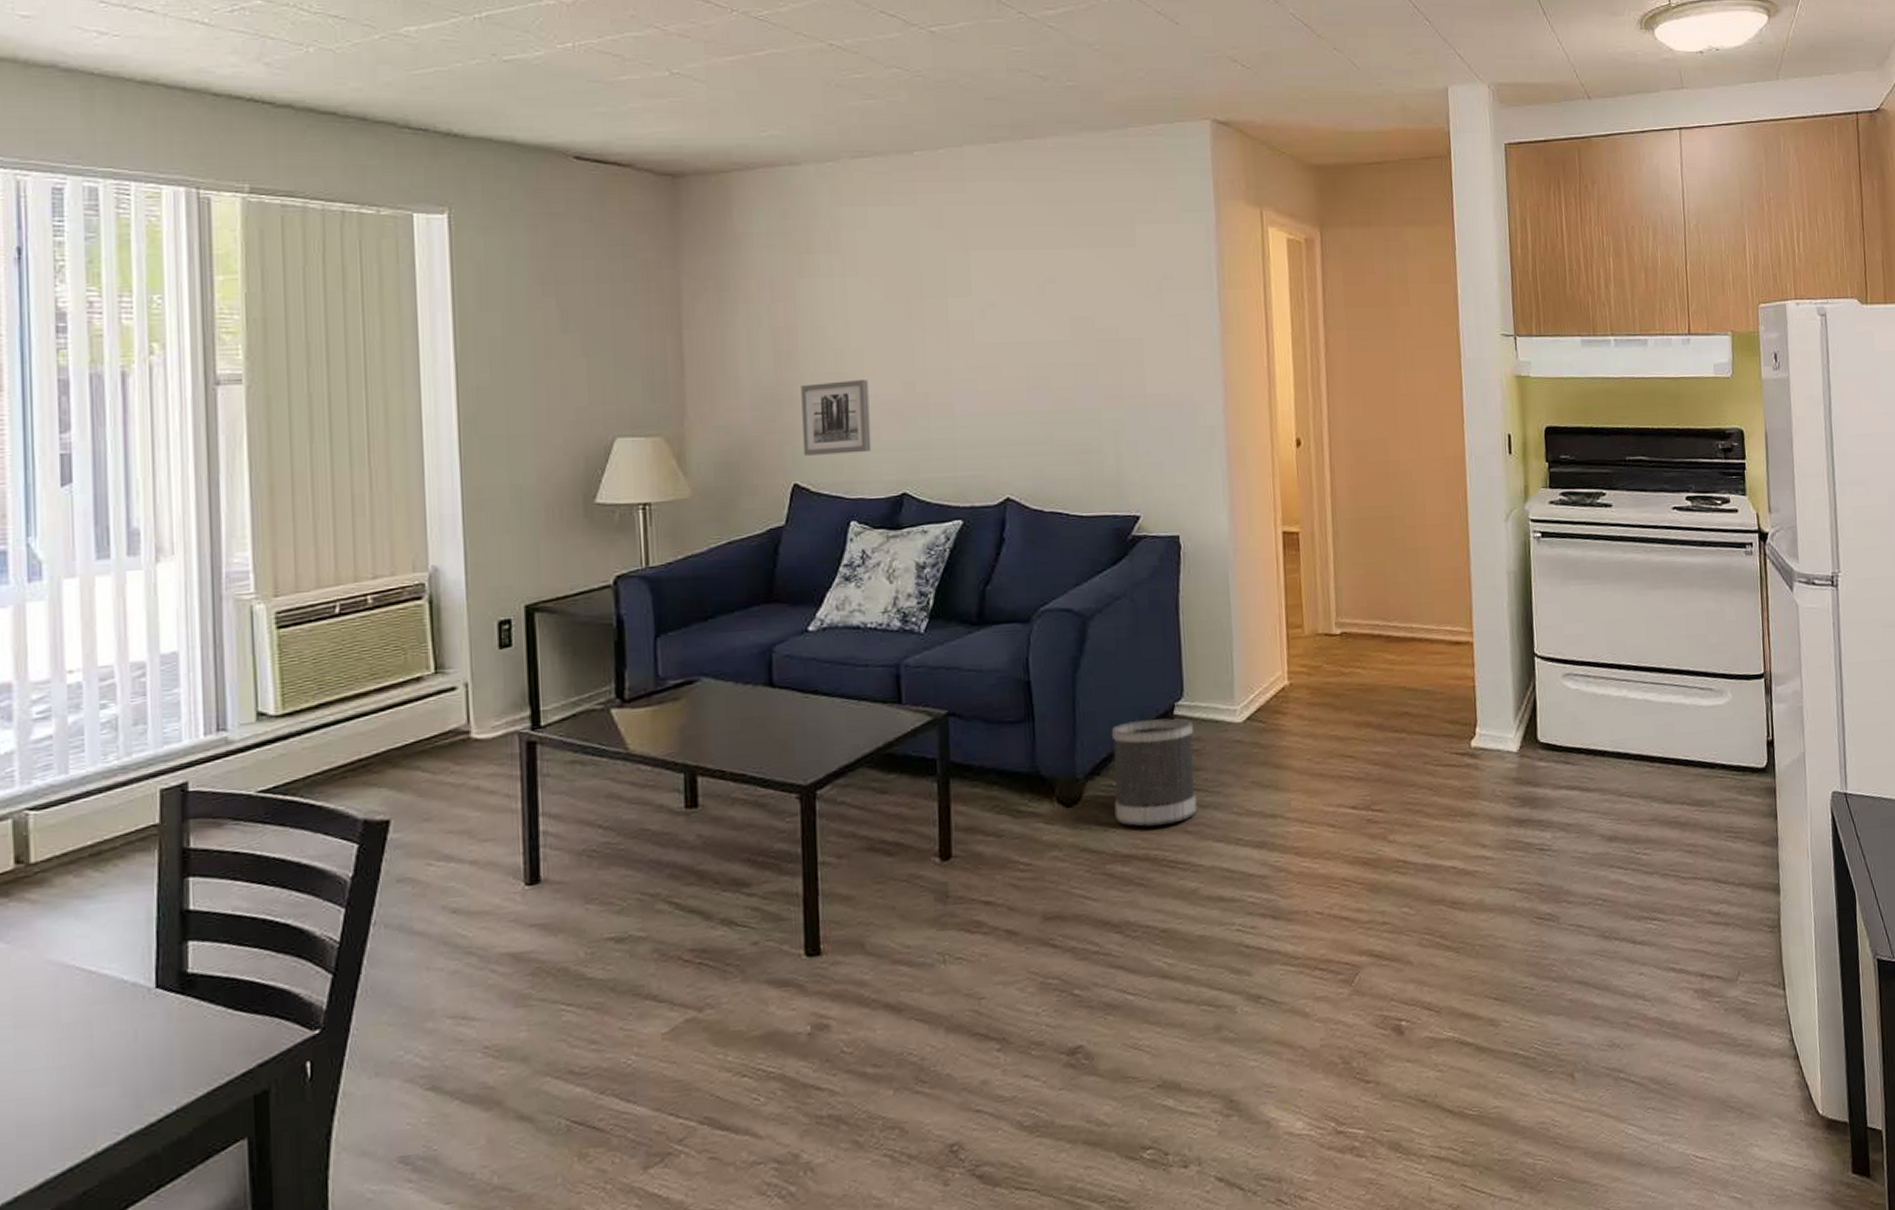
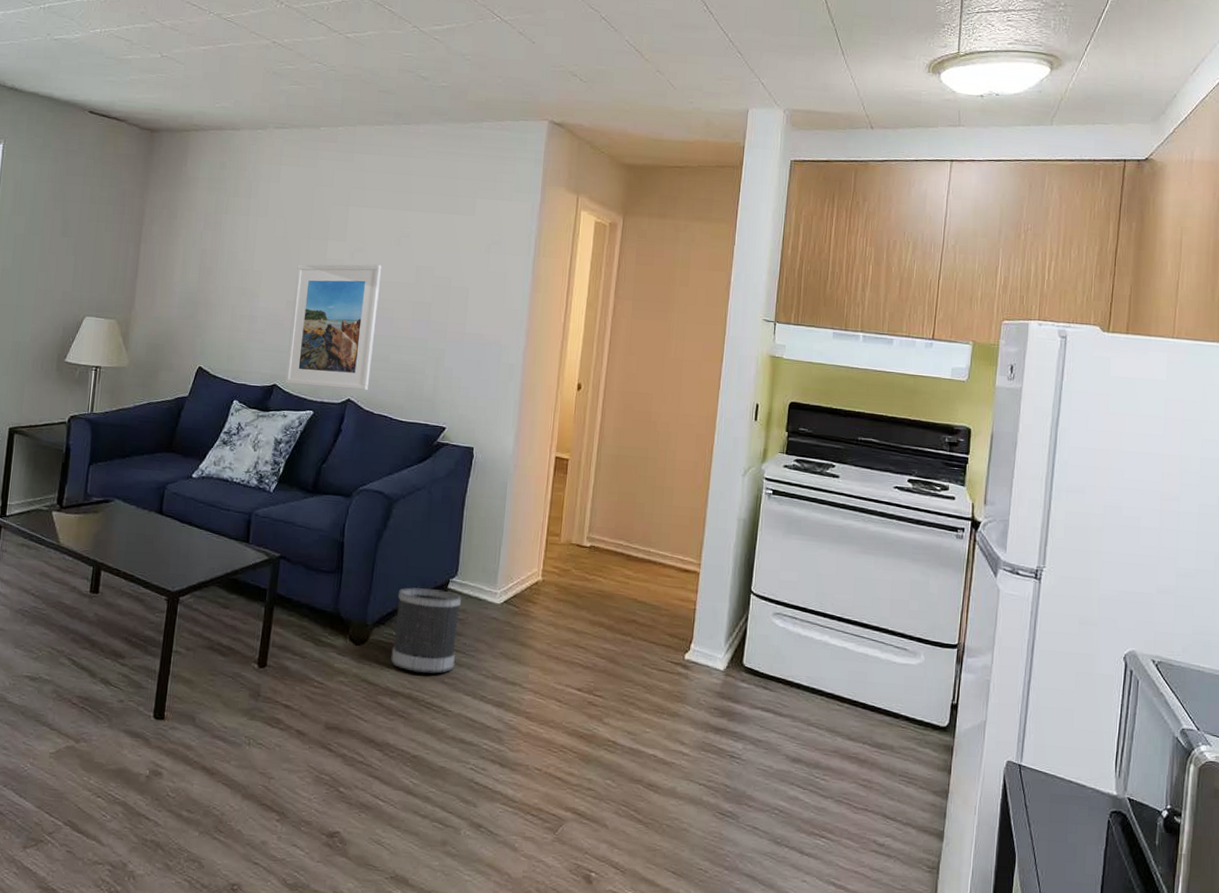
wall art: present [801,380,872,456] -> none [208,294,262,350]
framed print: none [911,321,1033,490] -> present [284,264,382,390]

